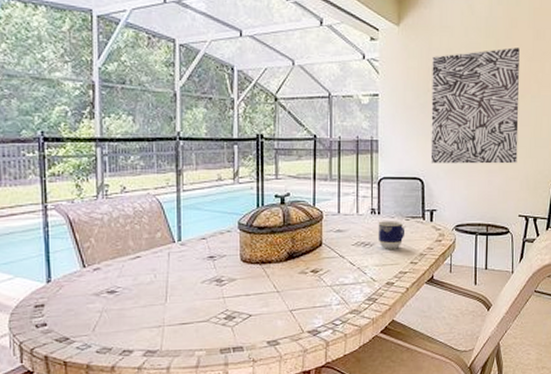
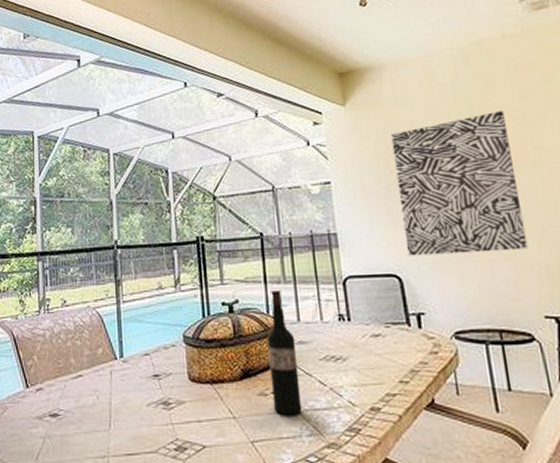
wine bottle: none [311,187,334,289] -> present [267,291,303,415]
cup: present [378,221,405,249] -> none [349,328,387,365]

